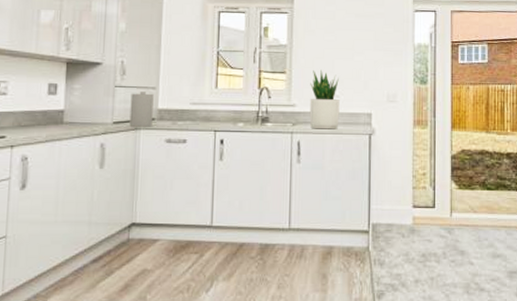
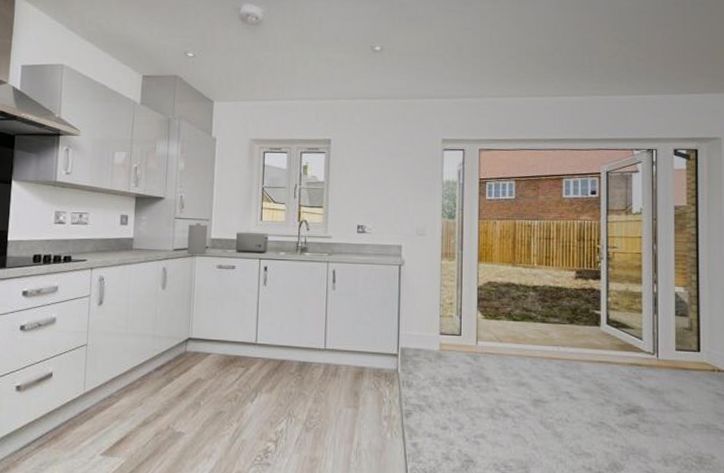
toaster: none [186,100,225,125] -> present [235,231,269,254]
planter: present [309,69,340,130] -> none [344,204,372,260]

